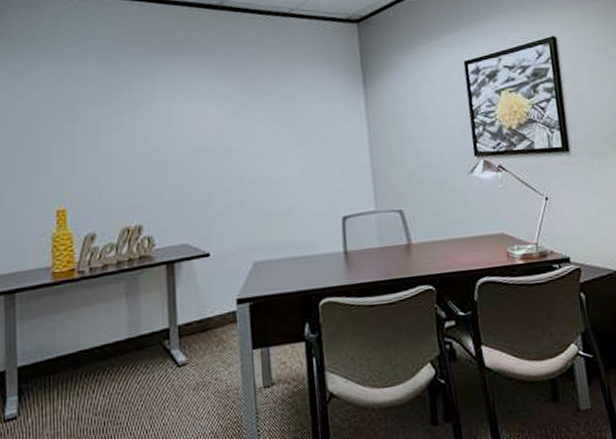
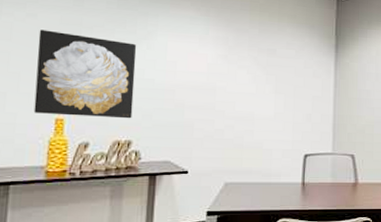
wall art: none [29,110,140,207] -> present [33,29,137,119]

